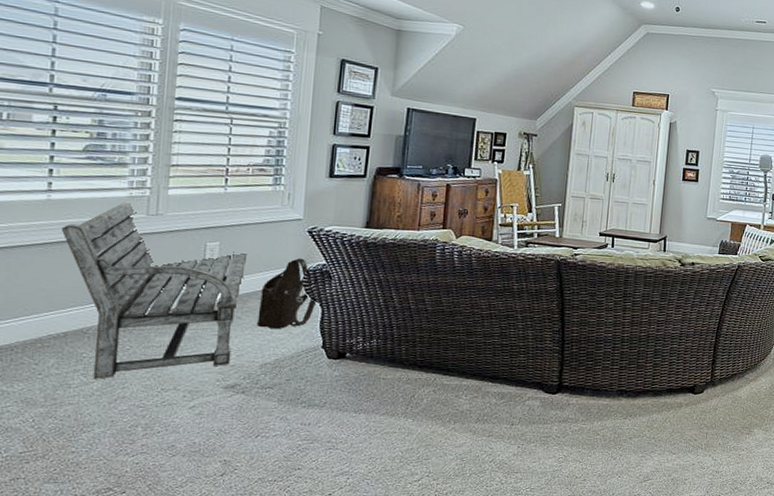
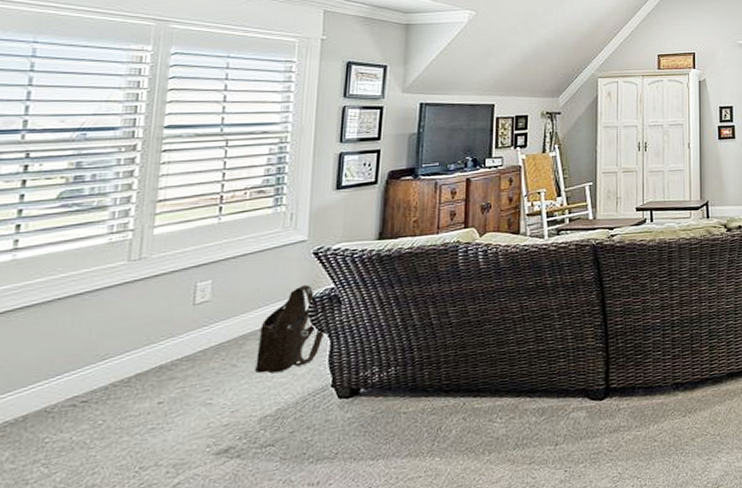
bench: present [61,201,248,379] -> none [26,248,245,469]

